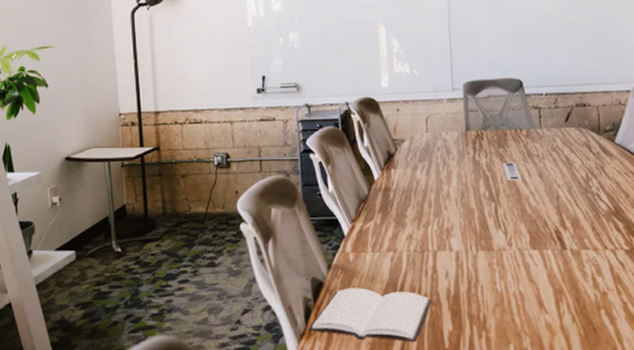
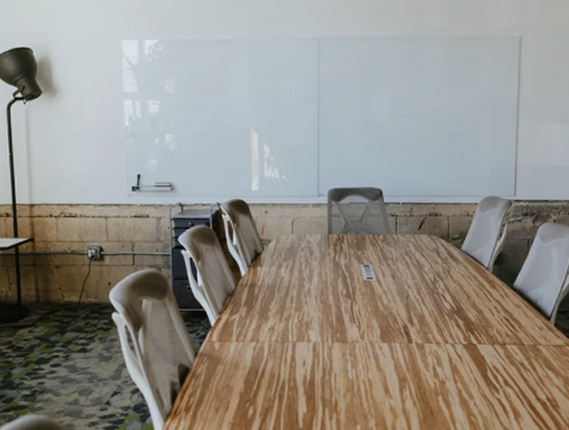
book: present [308,288,432,343] -> none [173,374,290,423]

